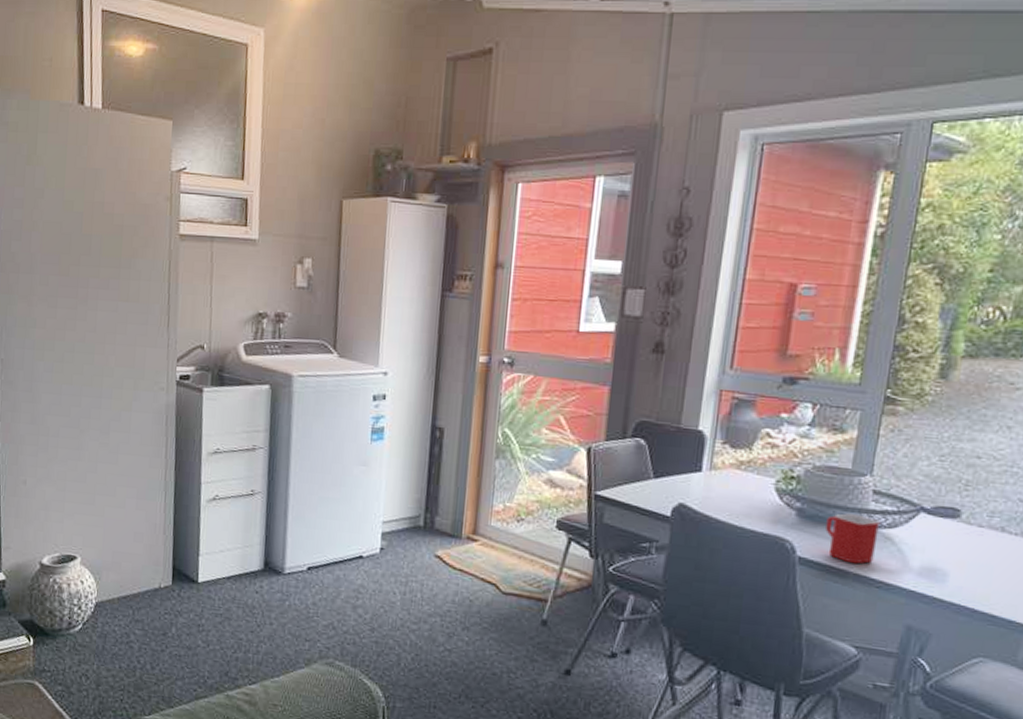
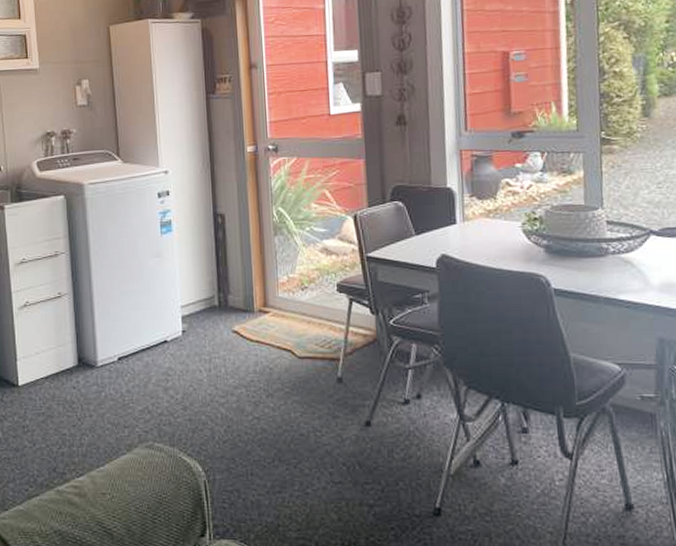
mug: present [825,513,881,564] -> none [572,244,619,289]

